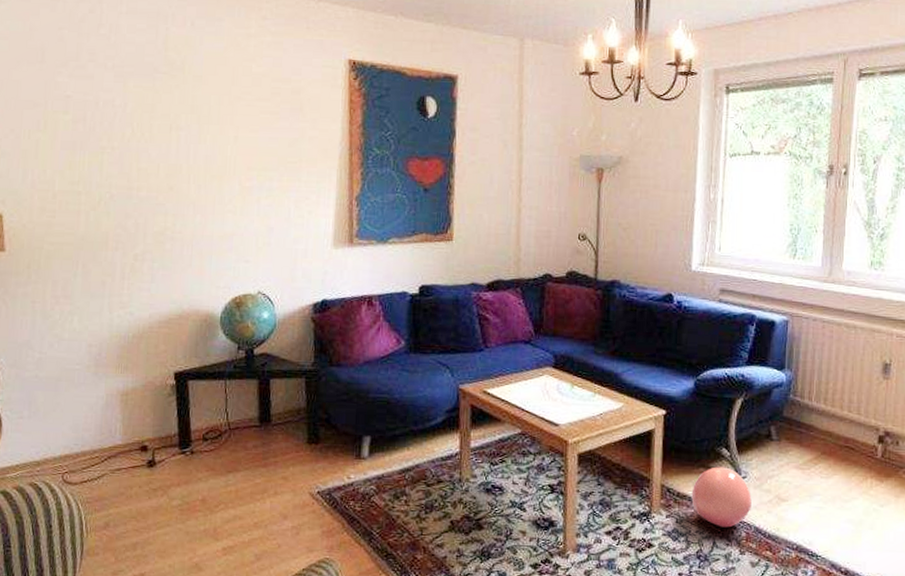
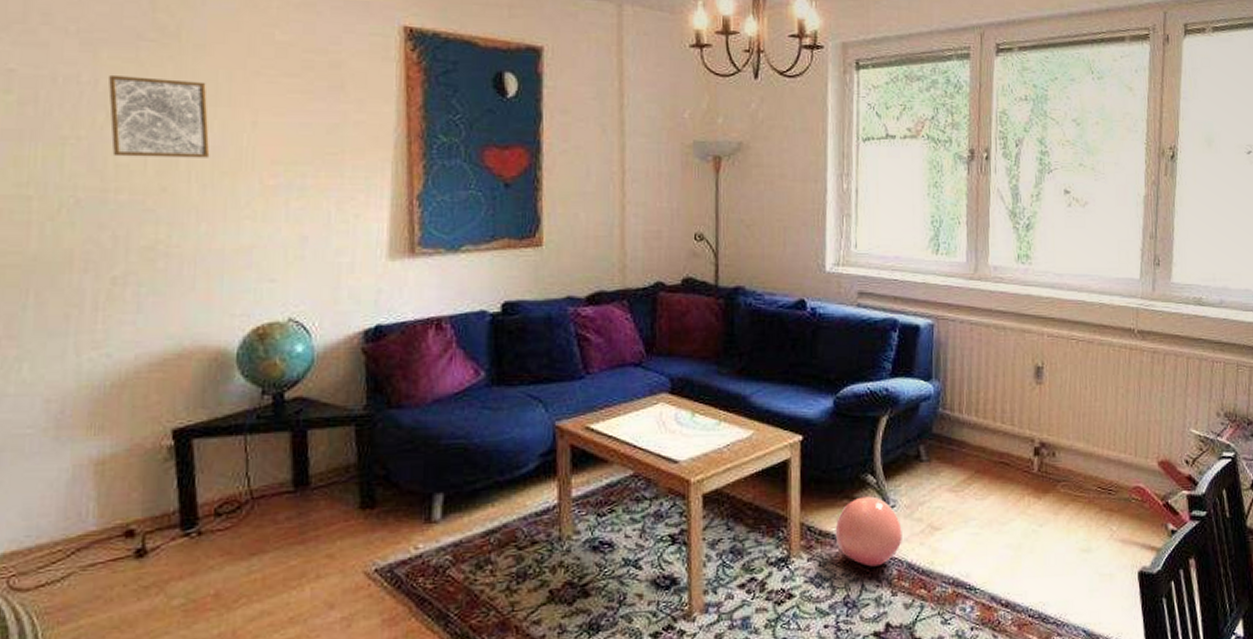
wall art: none [133,99,204,165] -> present [107,74,210,158]

